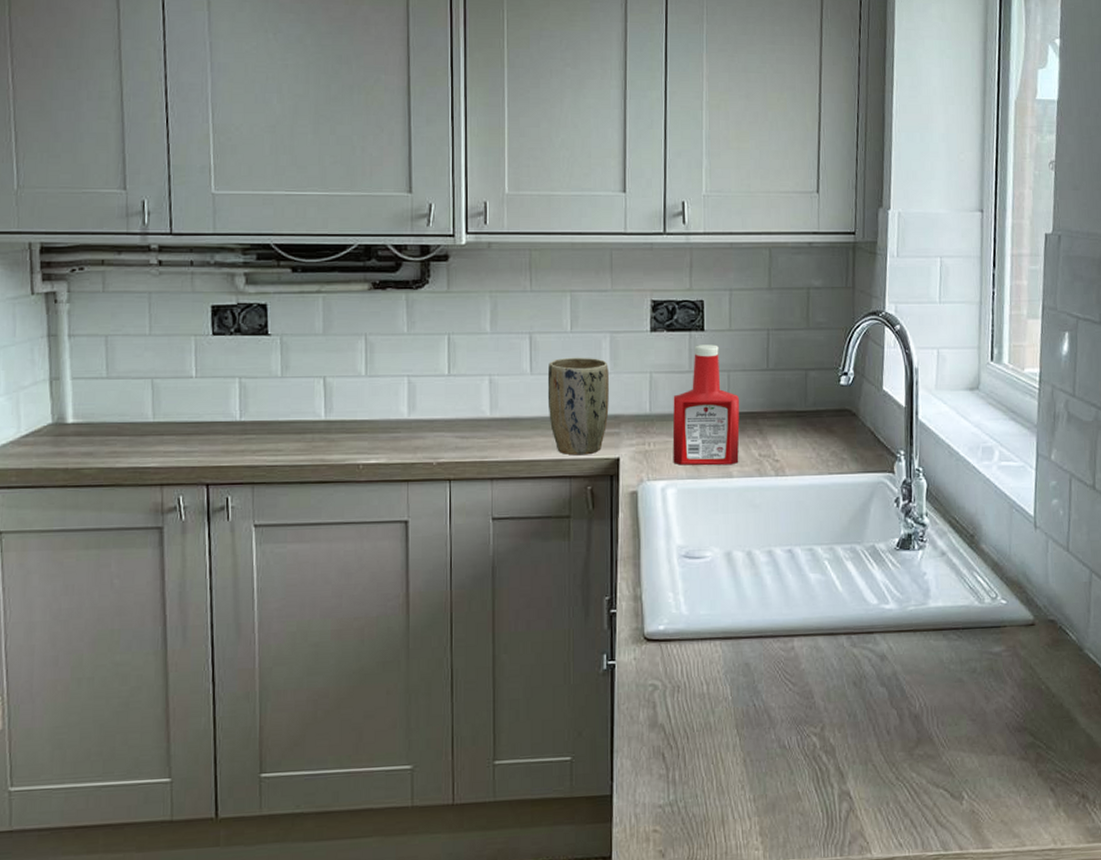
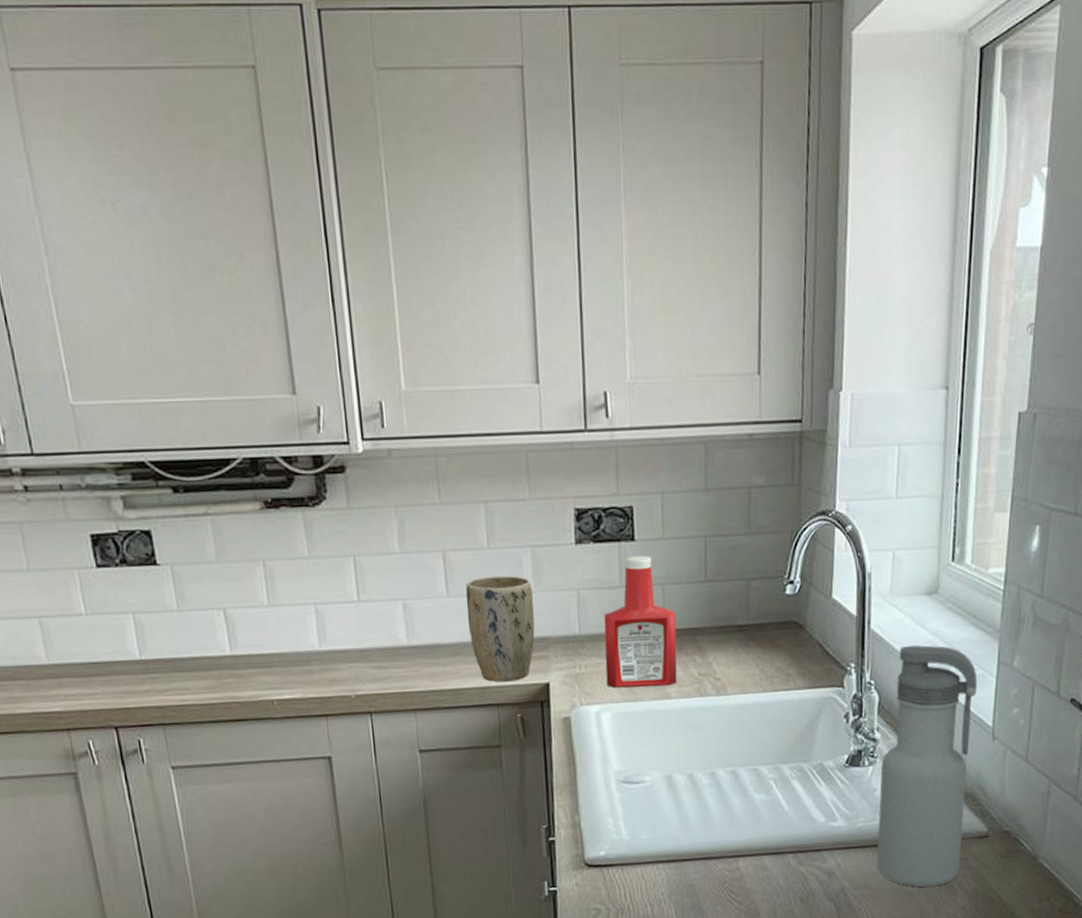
water bottle: none [927,435,1019,675] -> present [876,645,978,888]

